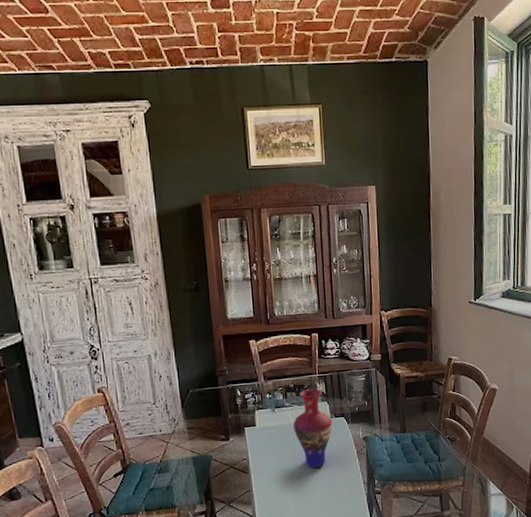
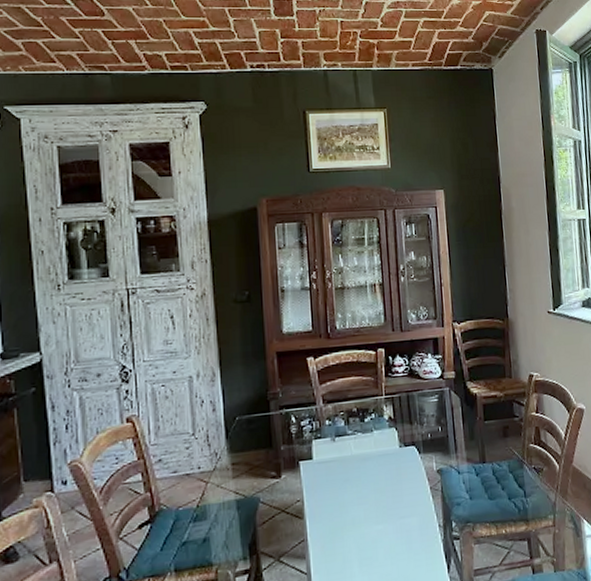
vase: present [293,388,333,468] -> none [357,412,402,509]

